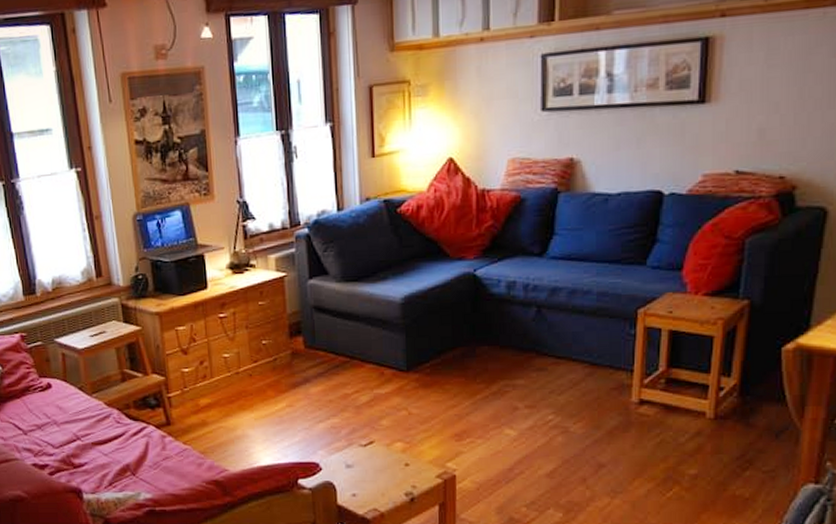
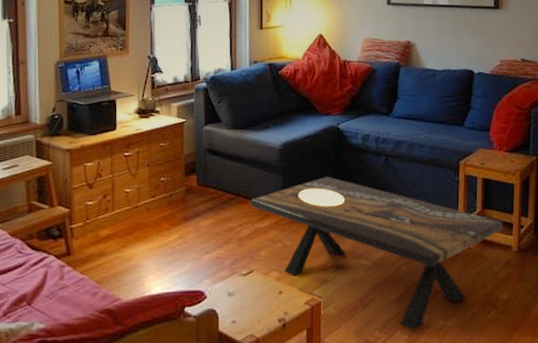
coffee table: none [368,333,695,508] -> present [251,176,503,330]

